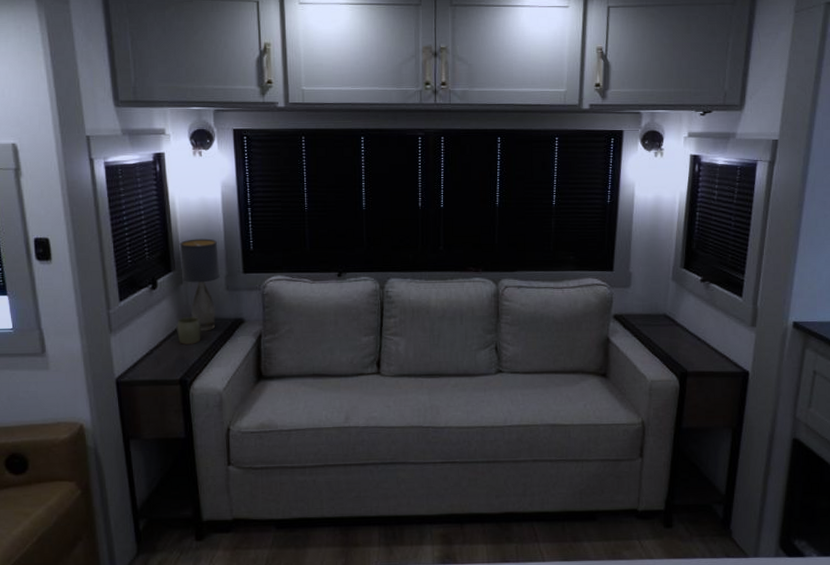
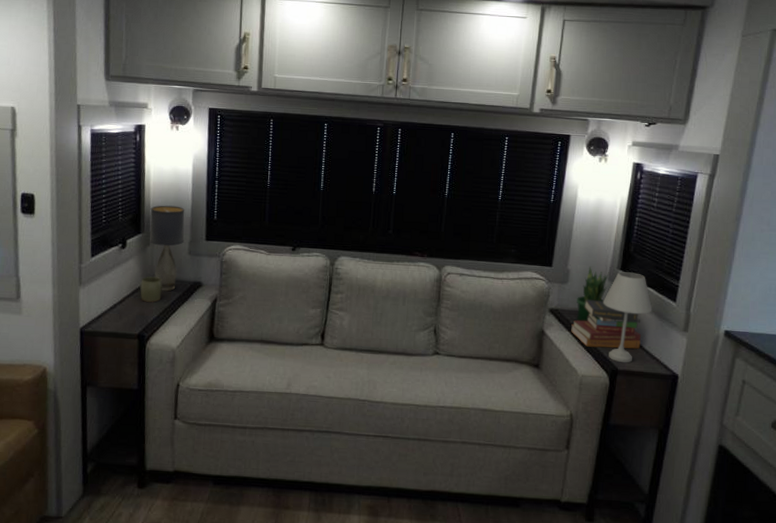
books: none [637,302,710,351] -> present [571,300,642,349]
planter: none [641,267,673,326] -> present [576,266,609,322]
table lamp: none [667,270,719,364] -> present [602,272,653,363]

